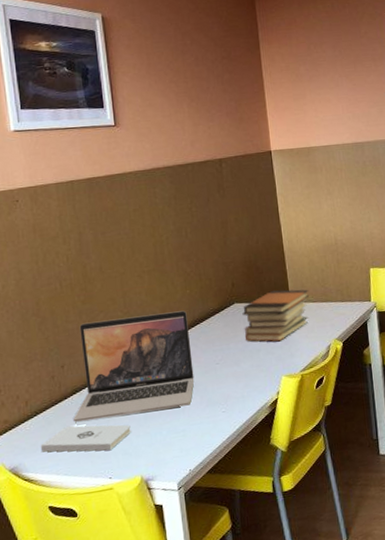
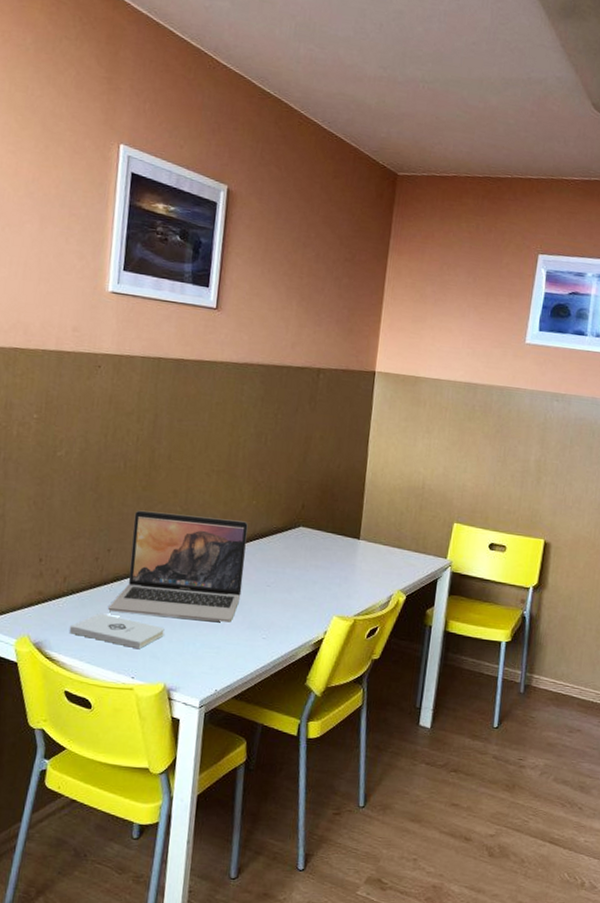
book stack: present [242,289,309,342] -> none [304,522,382,579]

